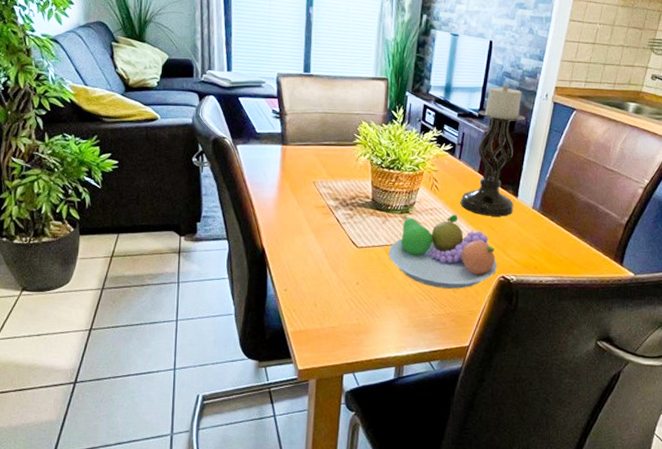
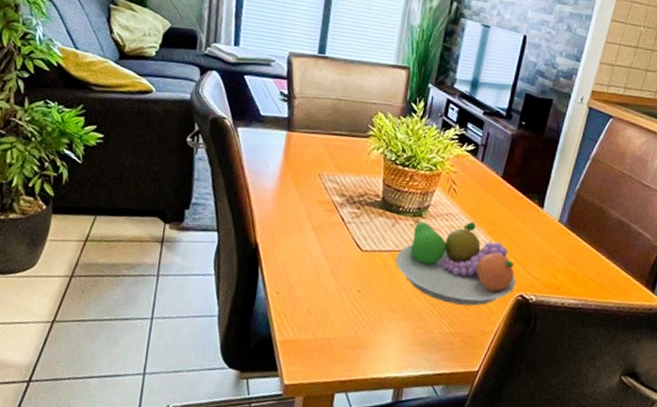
candle holder: present [460,84,525,217] -> none [479,83,557,229]

